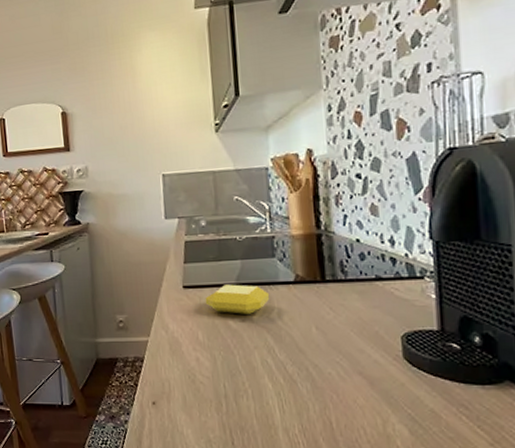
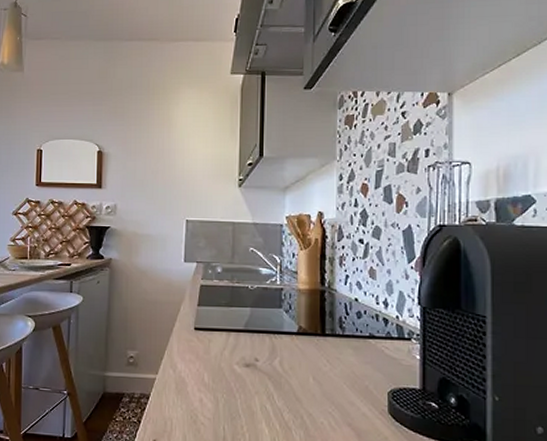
soap bar: present [205,284,270,314] -> none [214,330,274,360]

